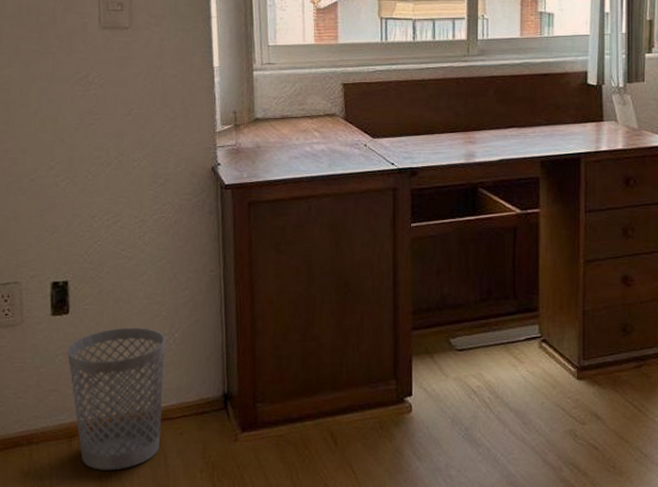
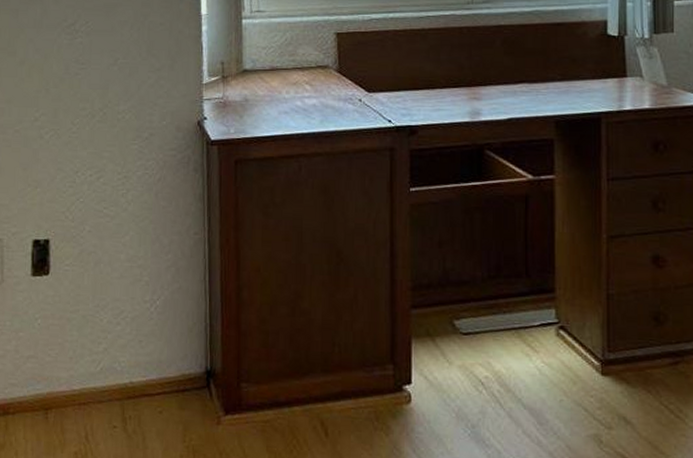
wastebasket: present [67,327,165,470] -> none [46,292,146,449]

